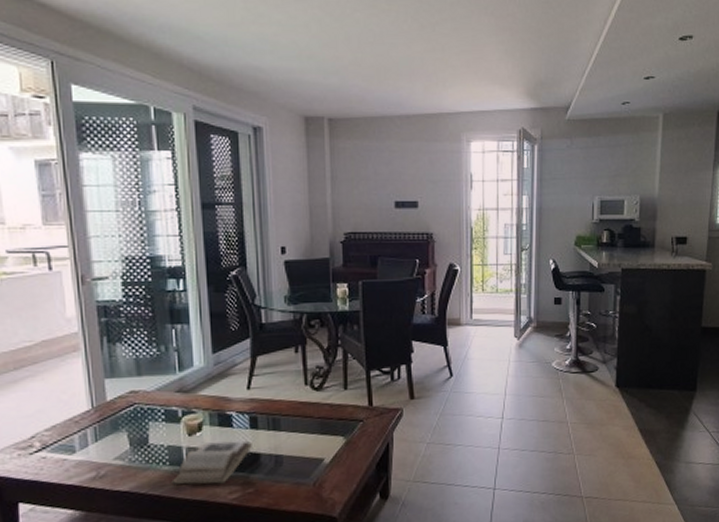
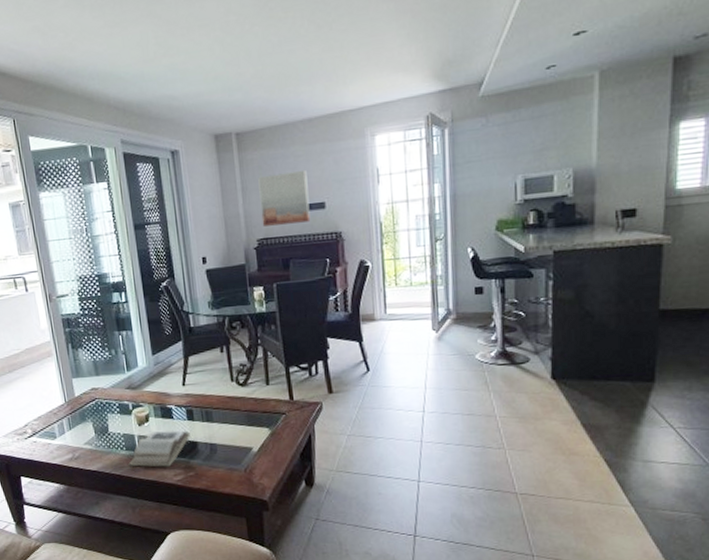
wall art: none [350,167,402,220] -> present [258,171,311,227]

